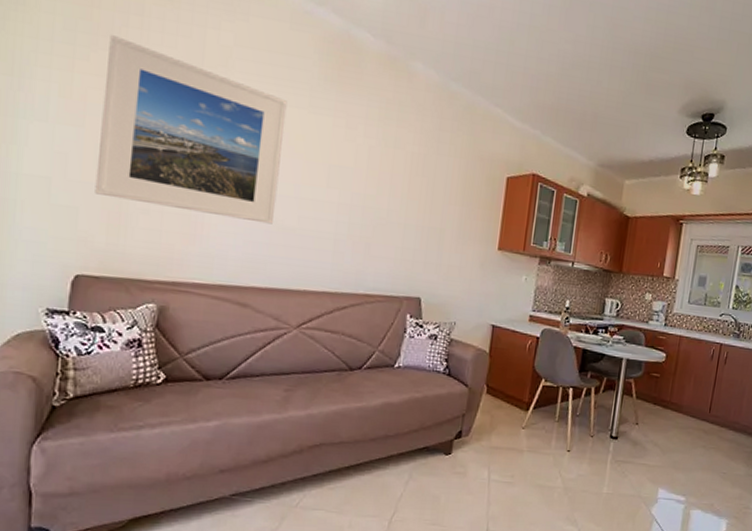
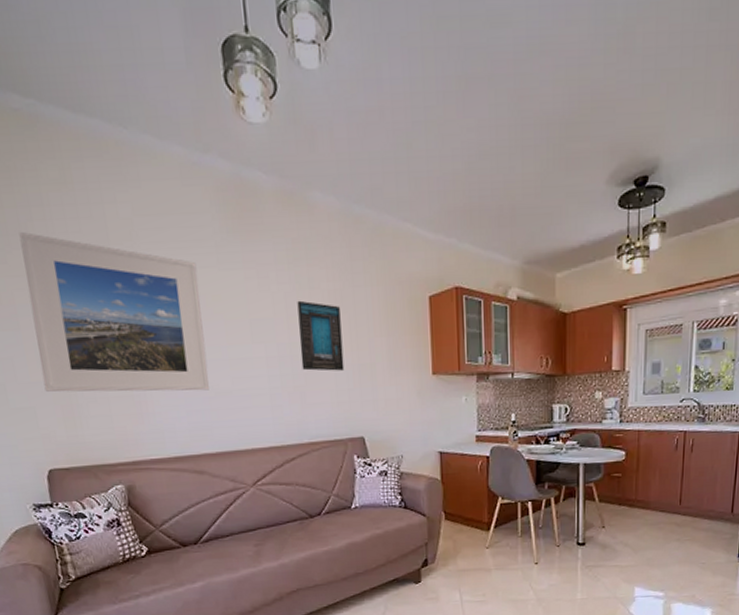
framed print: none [372,156,420,230] -> present [297,300,345,371]

